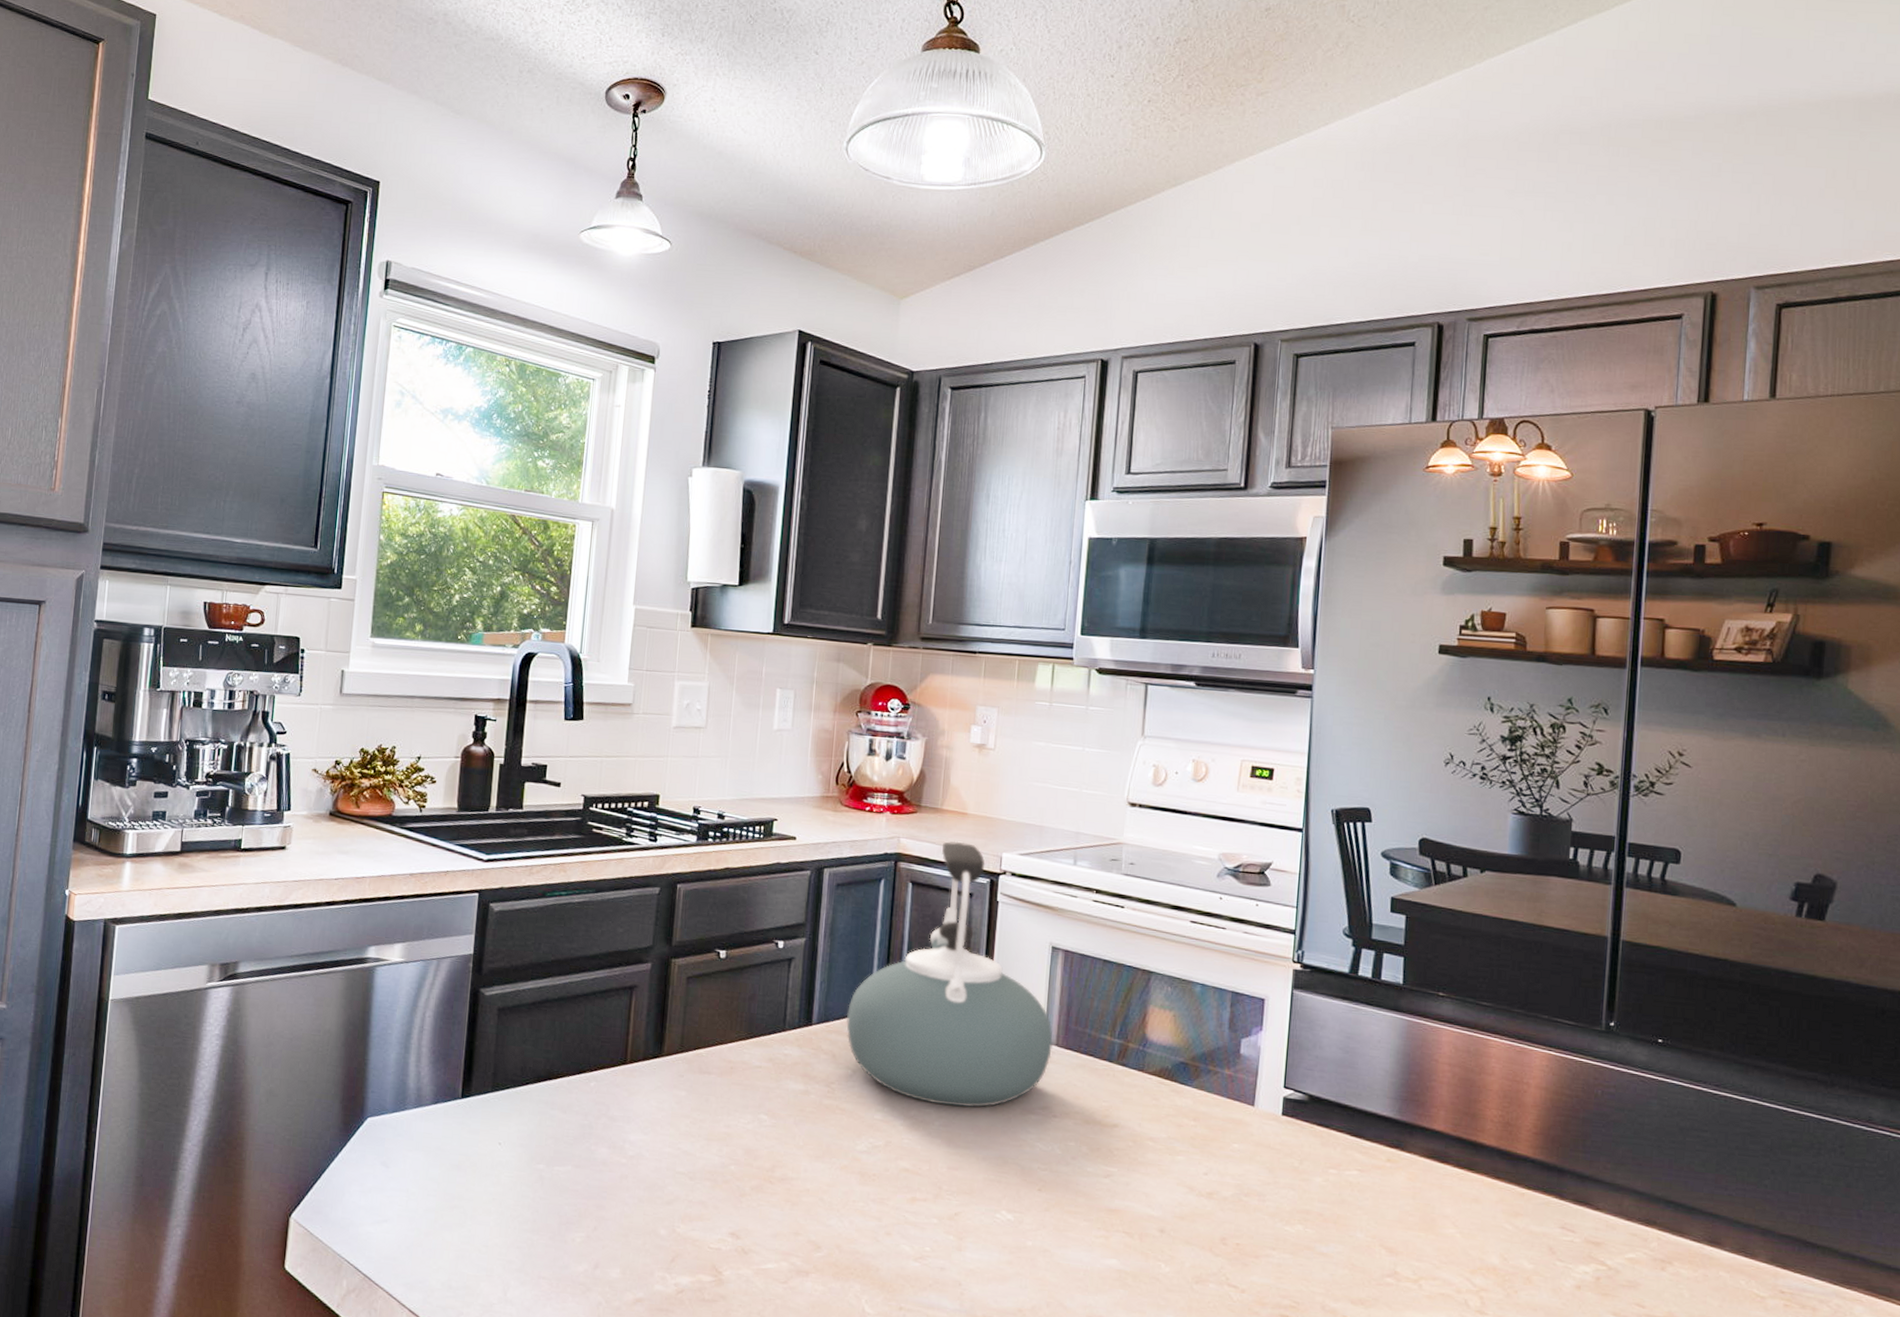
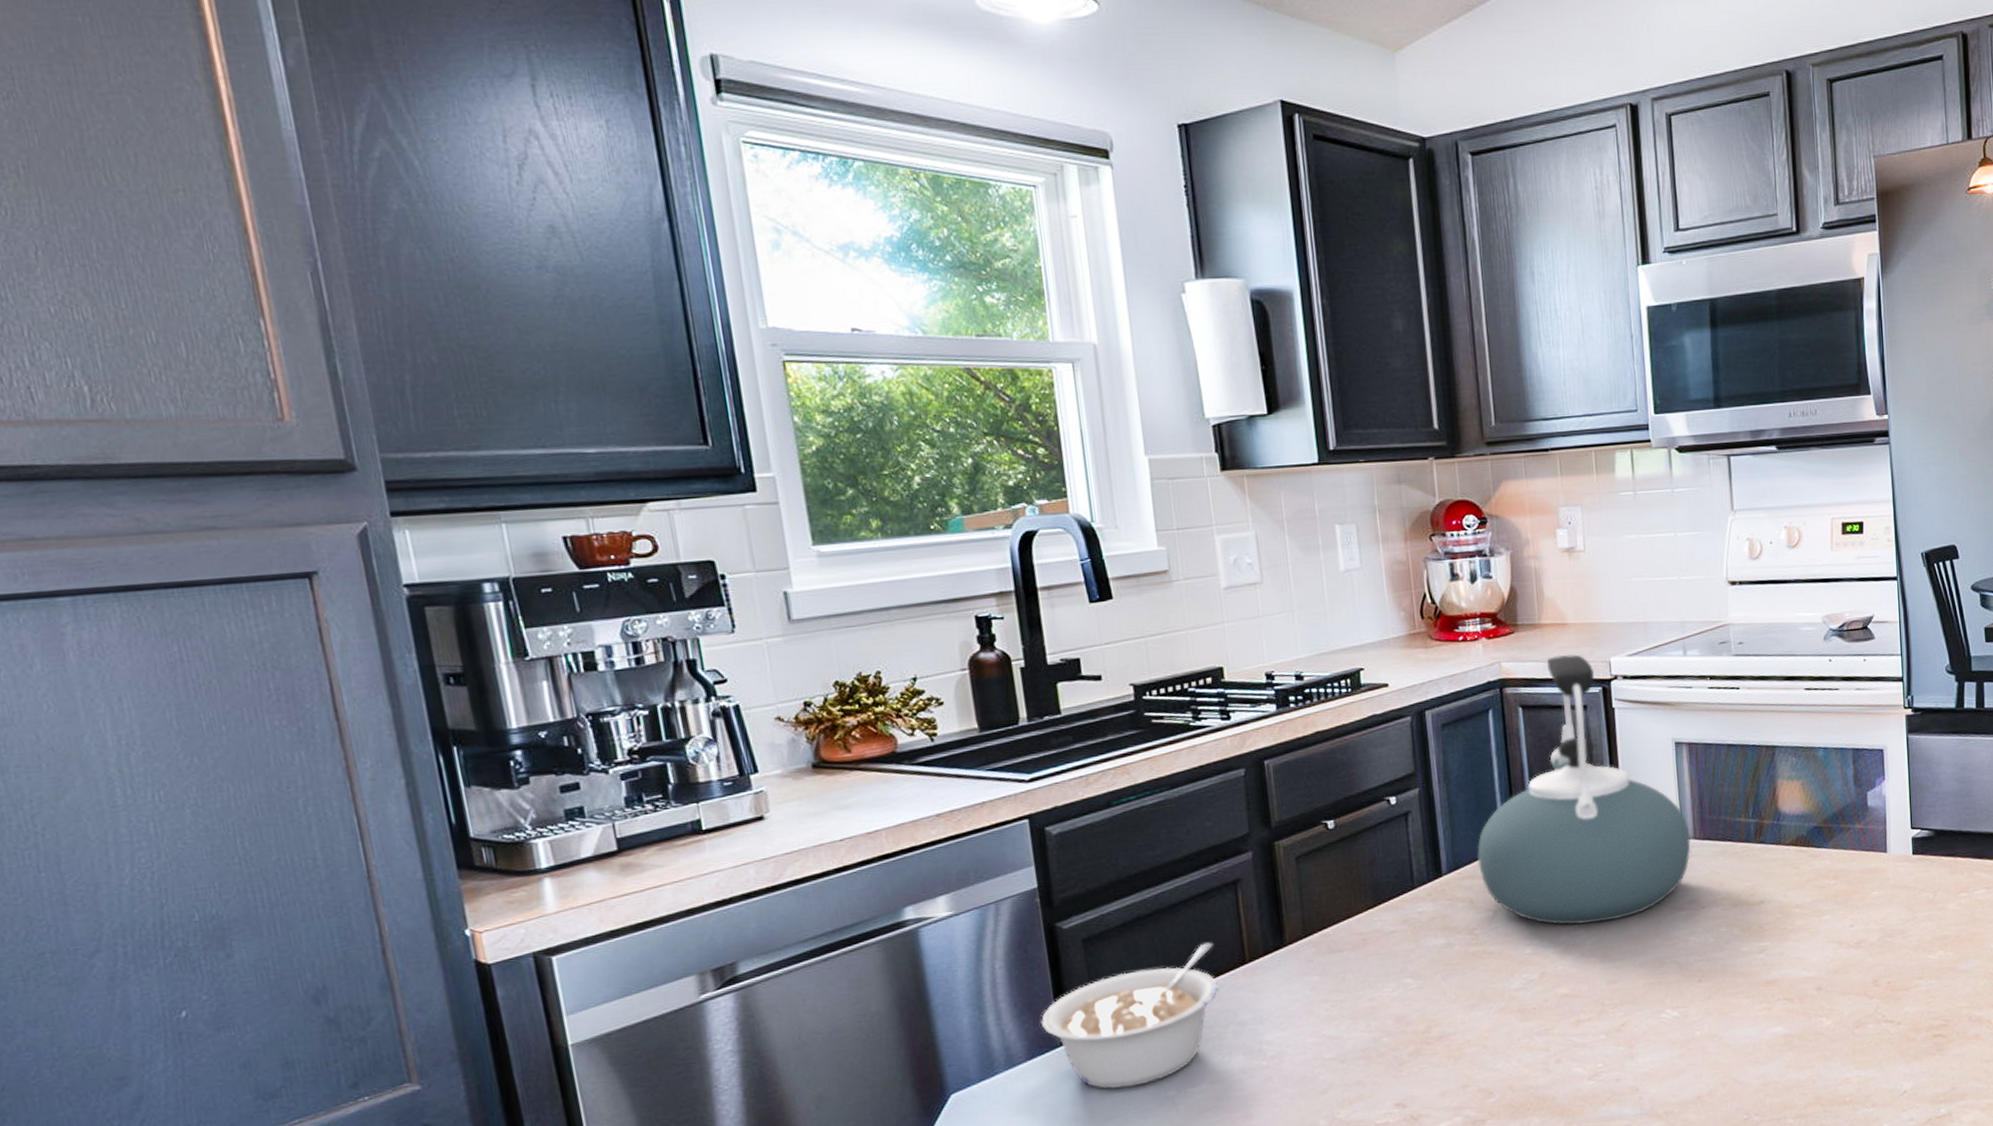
legume: none [450,1036,602,1153] -> present [1040,942,1220,1089]

